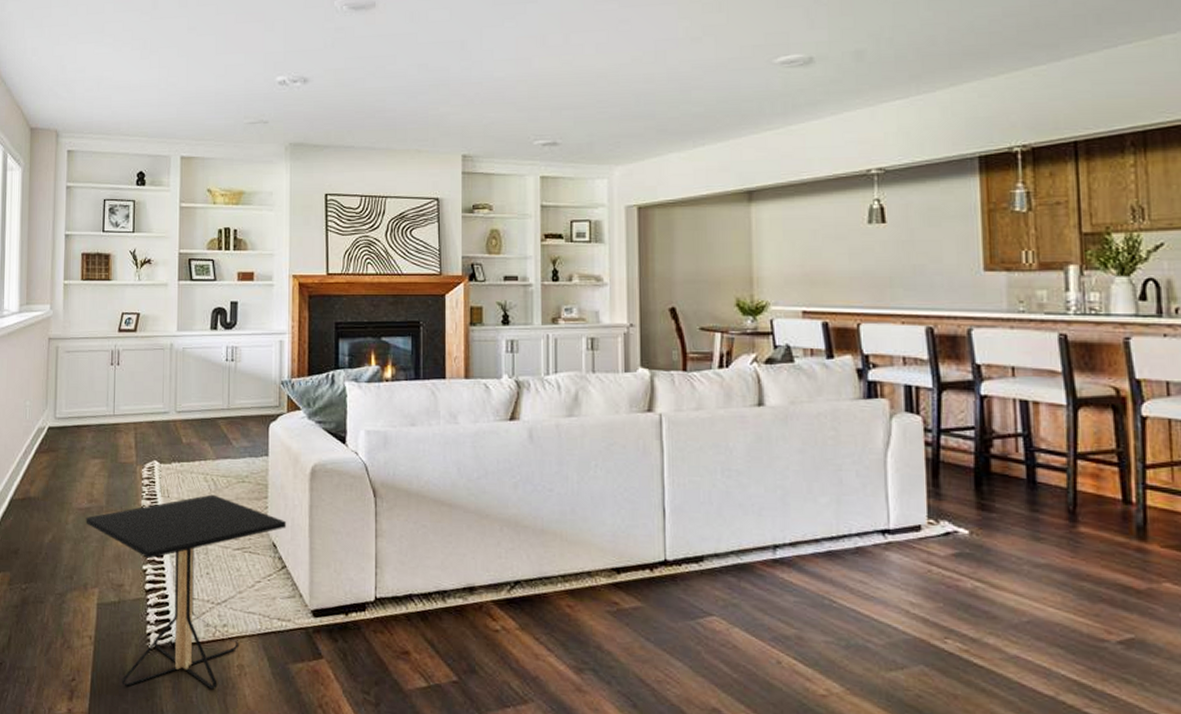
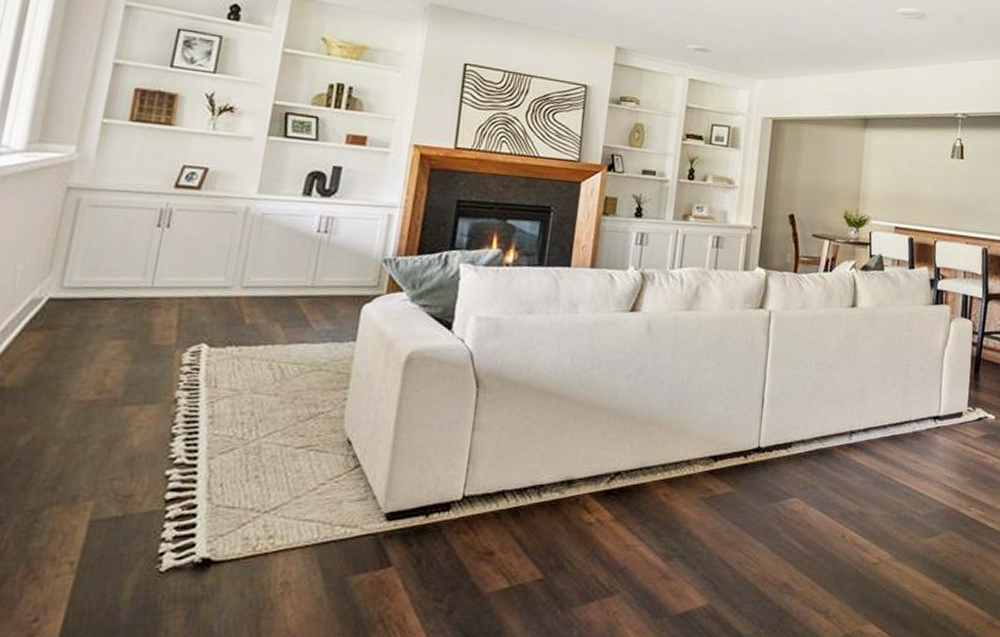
side table: present [86,494,287,690] -> none [87,384,369,621]

